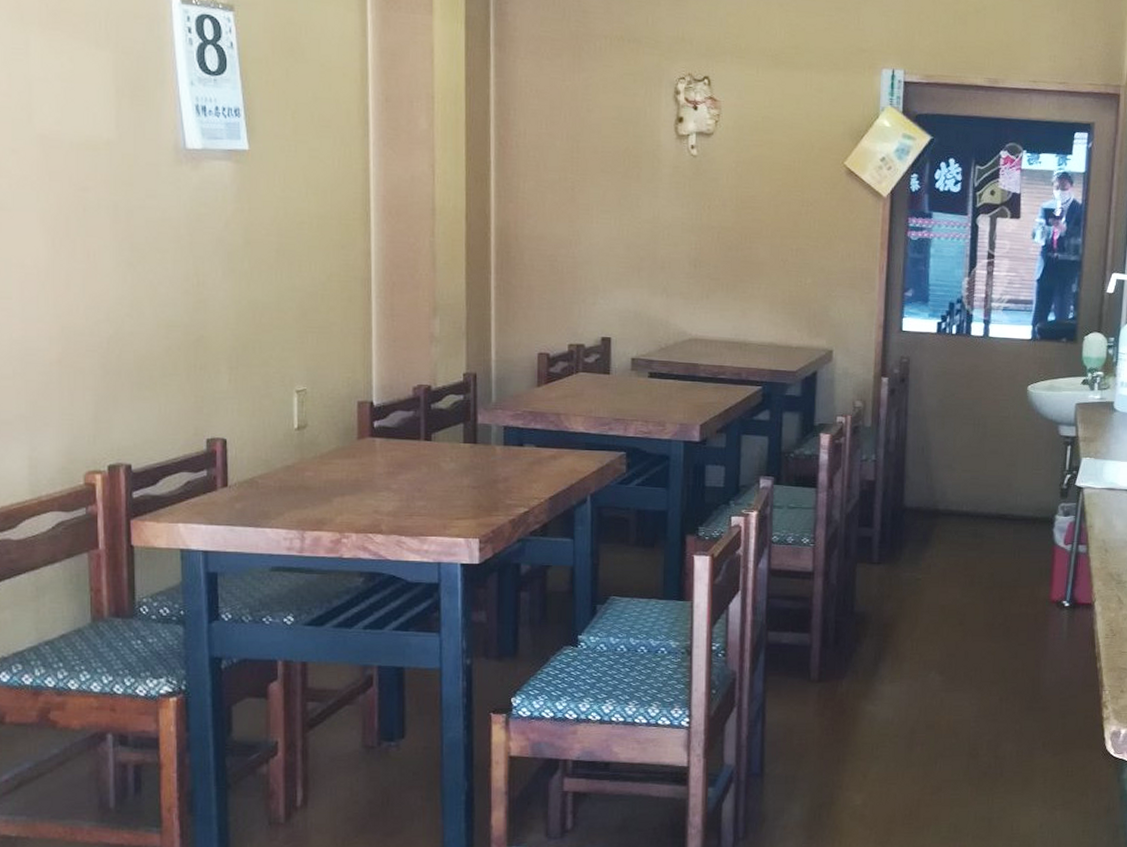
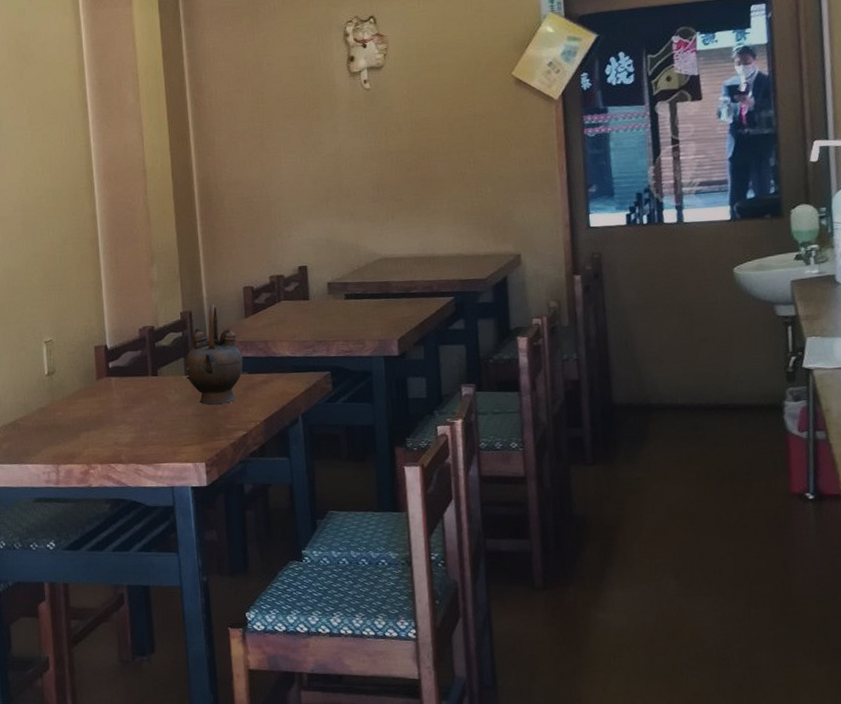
teapot: none [463,367,531,477] -> present [185,303,243,405]

